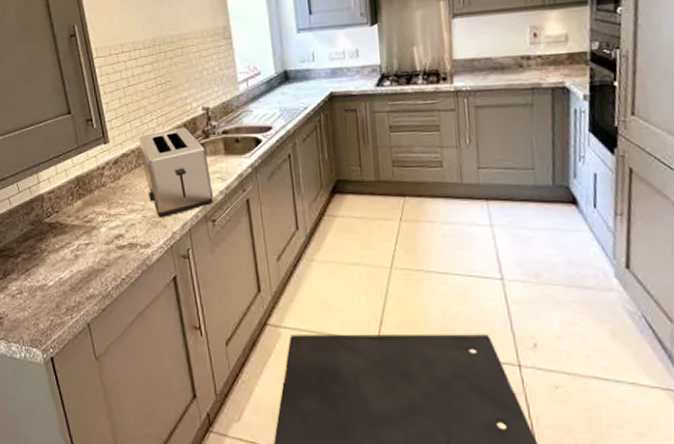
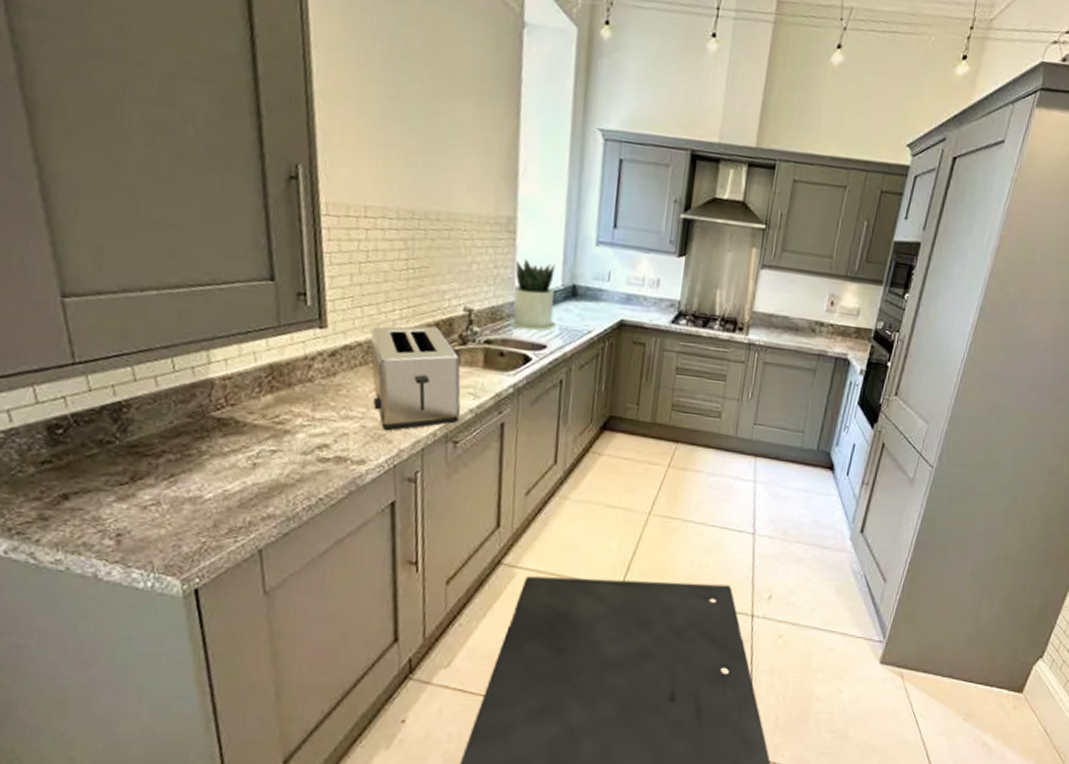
planter: none [236,56,277,118] -> present [510,260,557,332]

